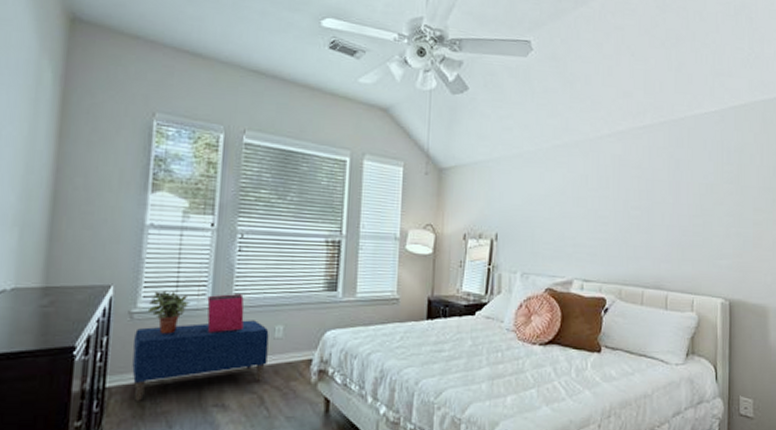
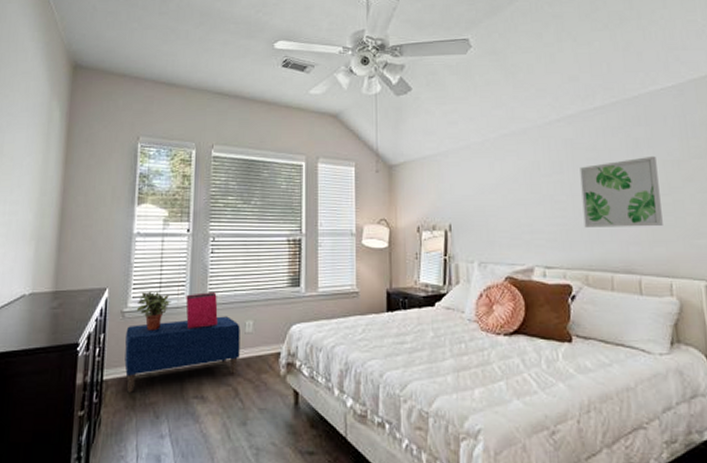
wall art: none [623,177,693,246] -> present [580,155,663,227]

